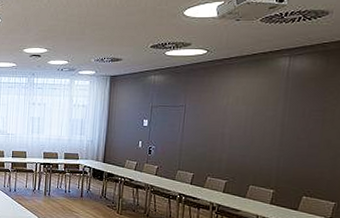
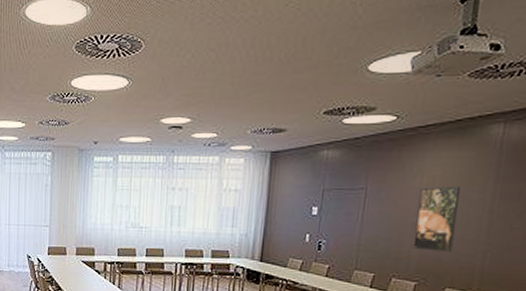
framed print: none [223,105,258,157] -> present [412,186,460,252]

